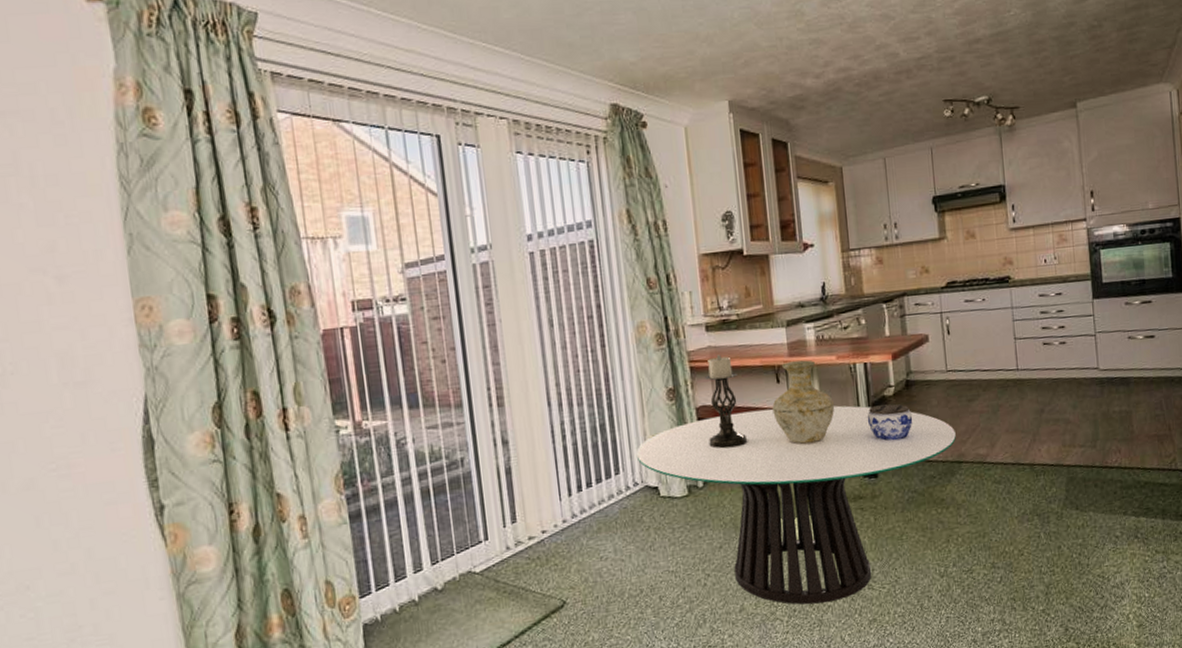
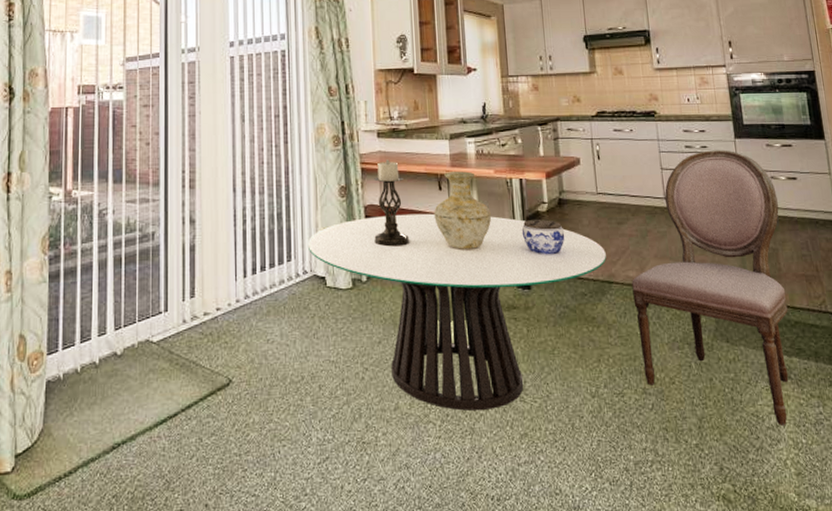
dining chair: none [982,312,1139,584] -> present [632,150,789,427]

